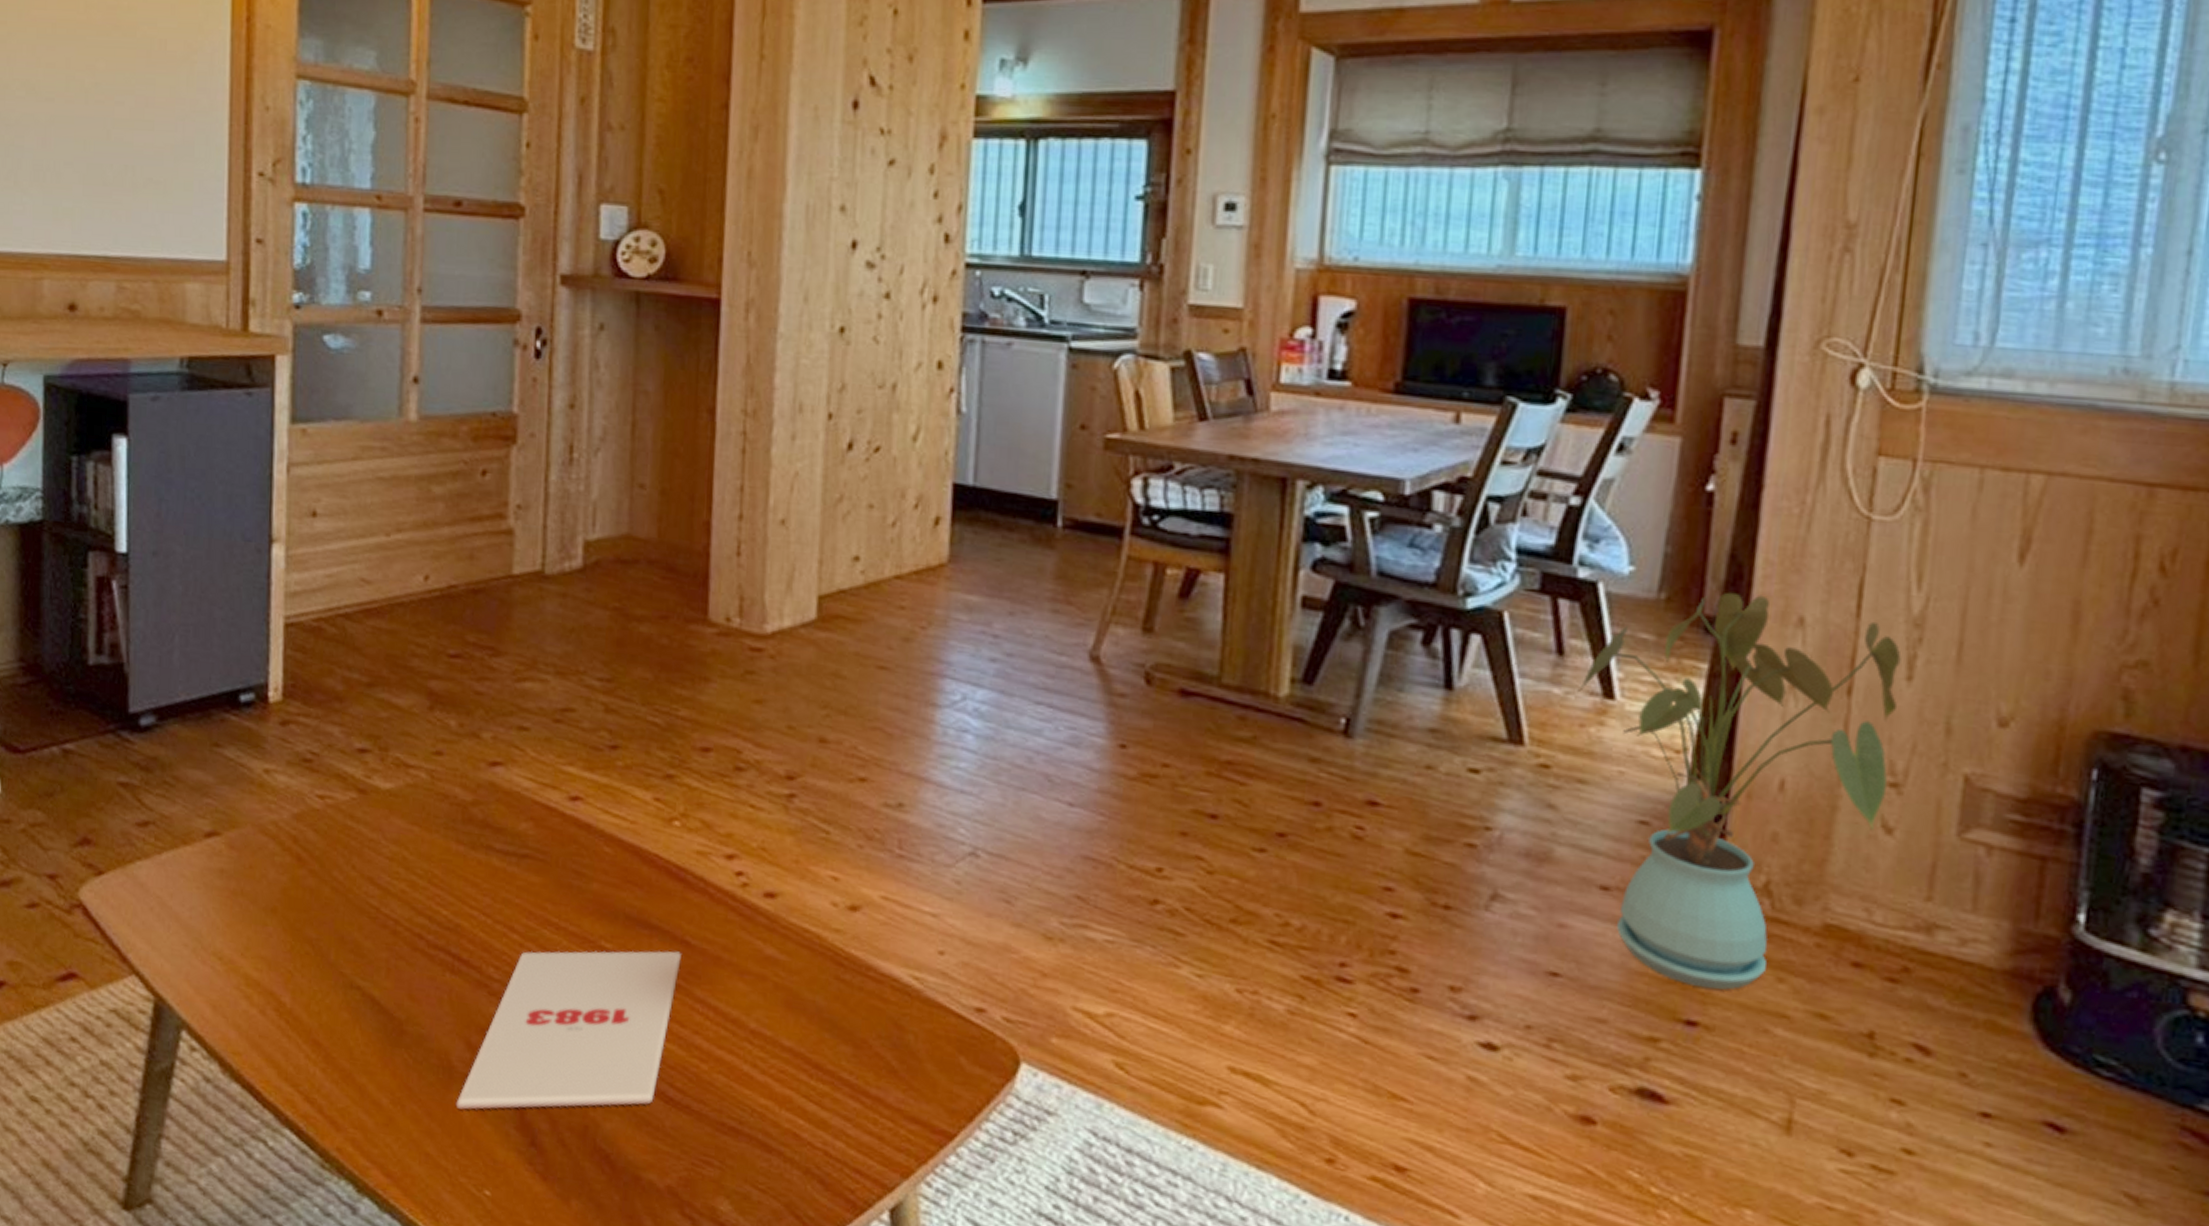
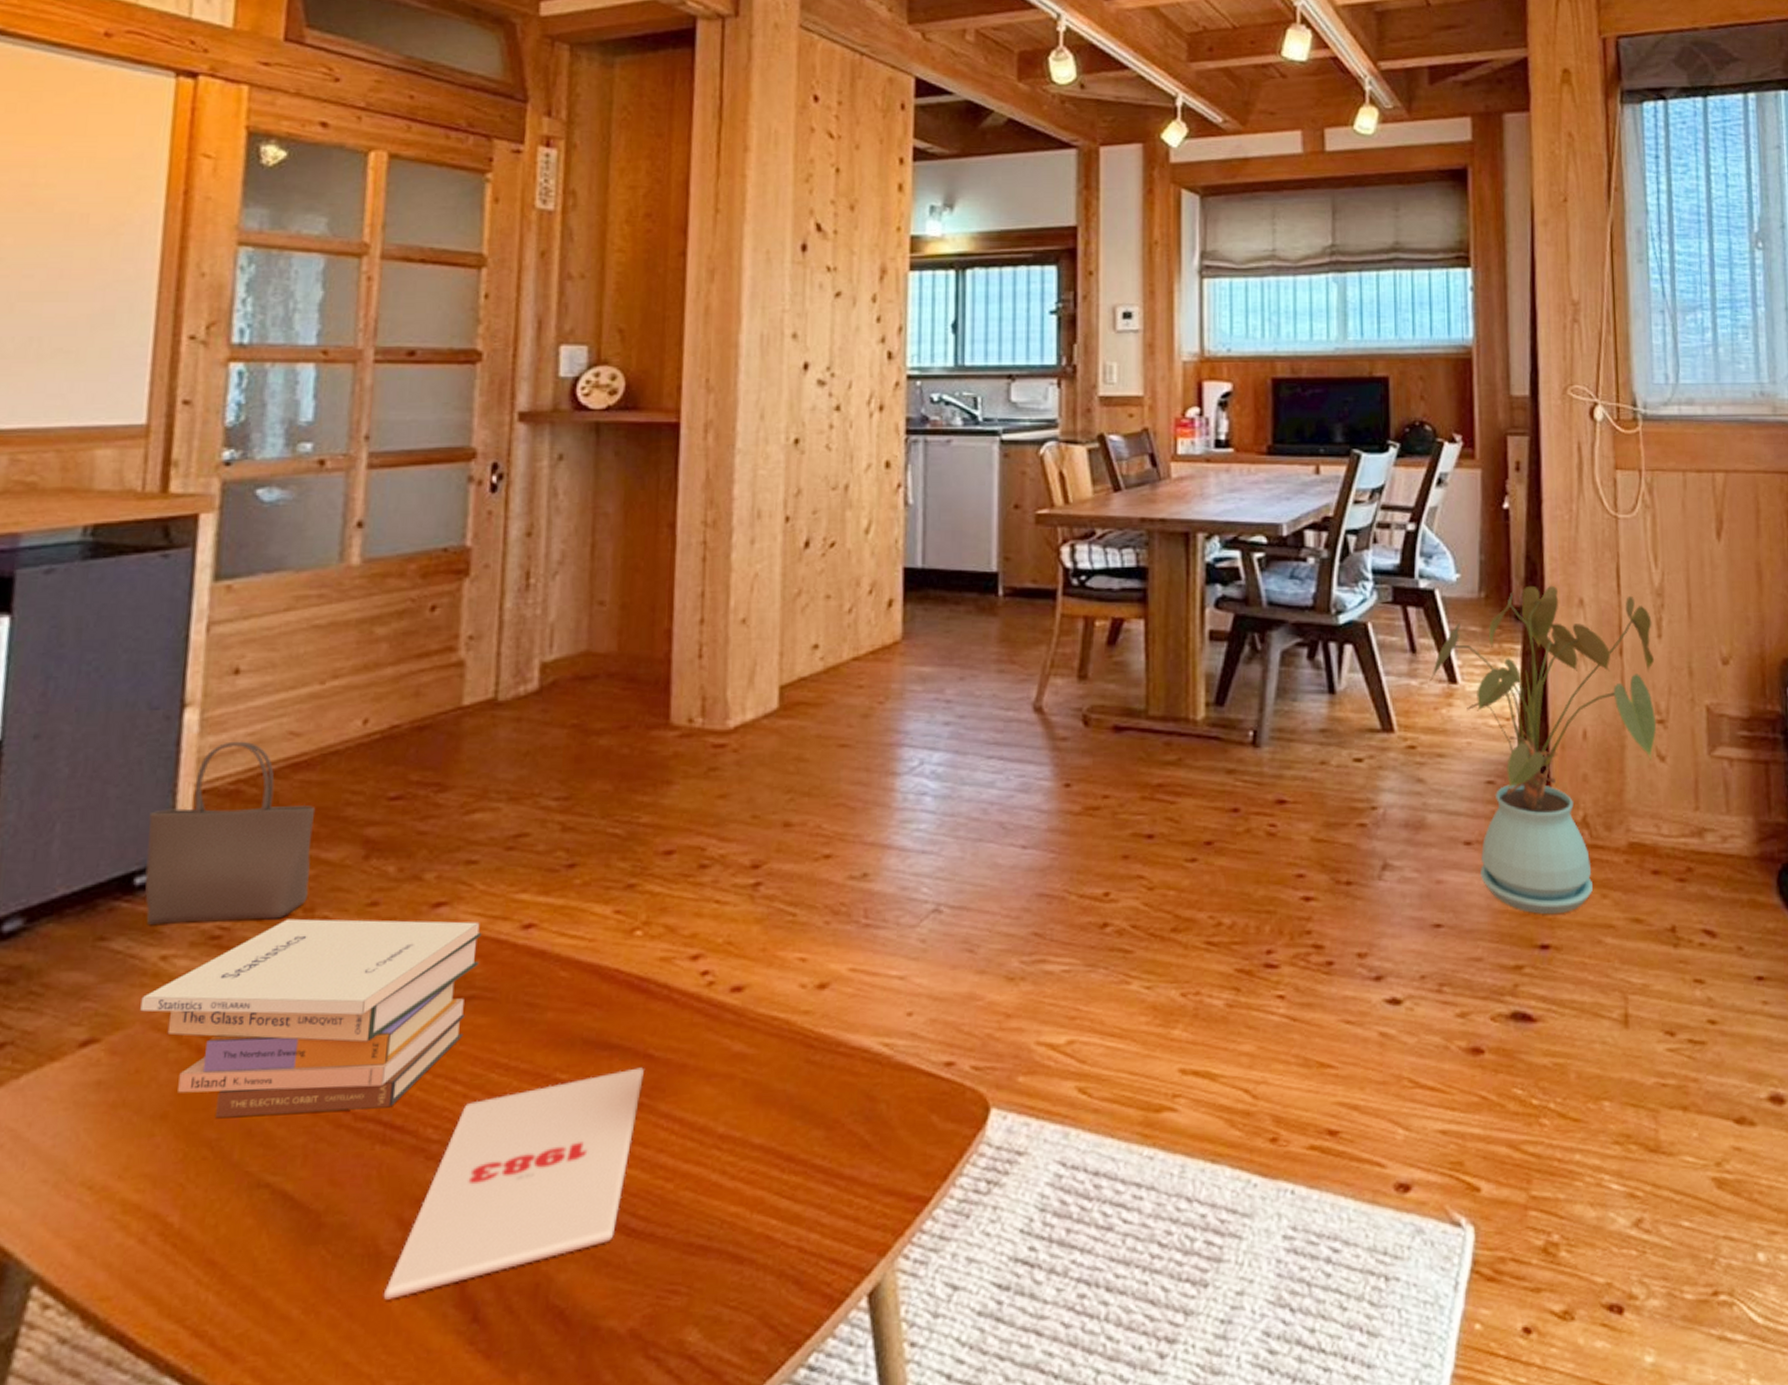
tote bag: none [248,580,386,753] -> present [144,741,316,926]
books: none [251,754,534,942] -> present [140,918,482,1119]

